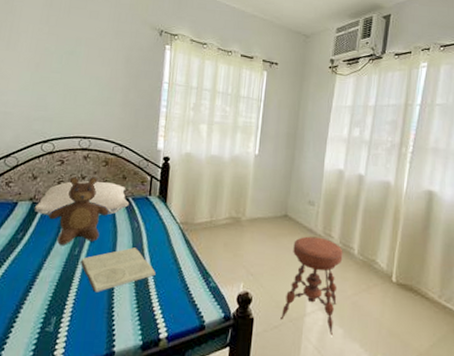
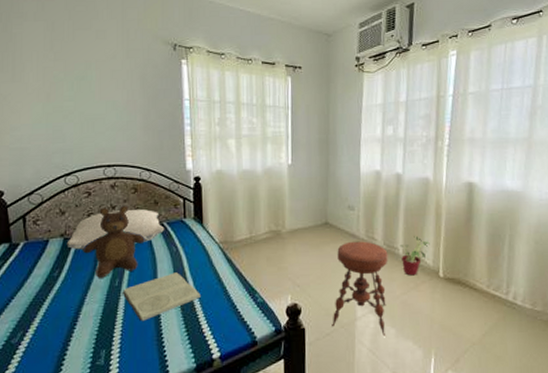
potted plant: none [355,237,386,278] -> present [400,235,430,276]

